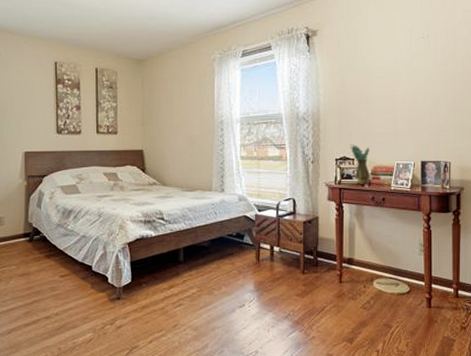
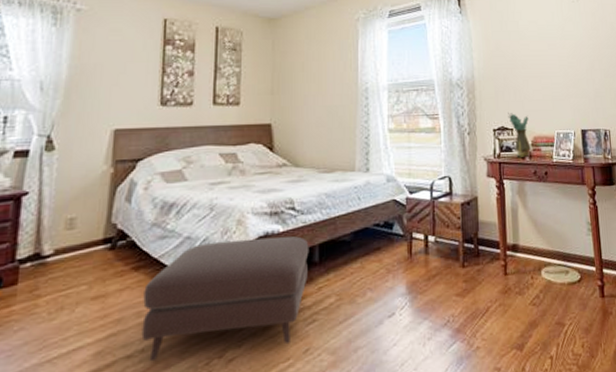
ottoman: none [55,239,176,321] -> present [141,236,309,361]

